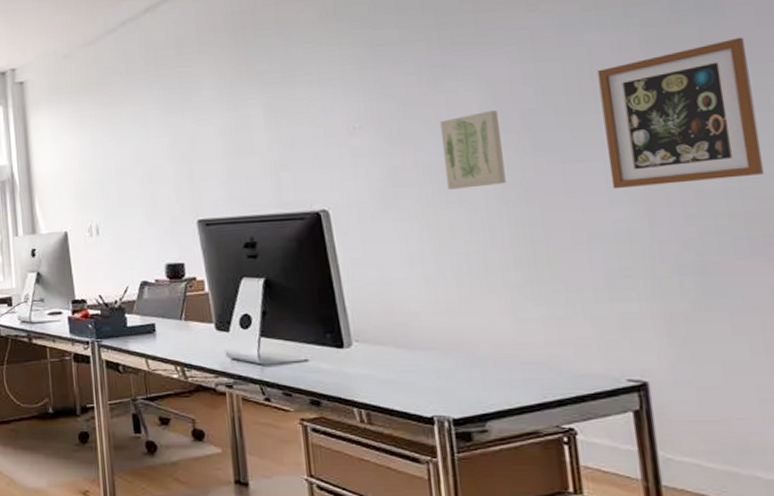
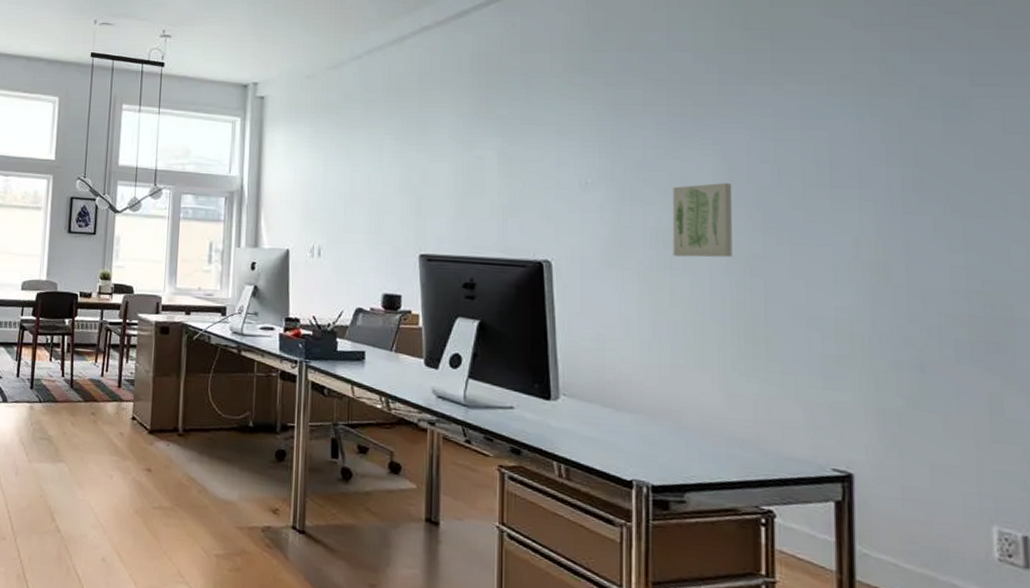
wall art: present [597,37,765,189] -> none [836,141,995,281]

